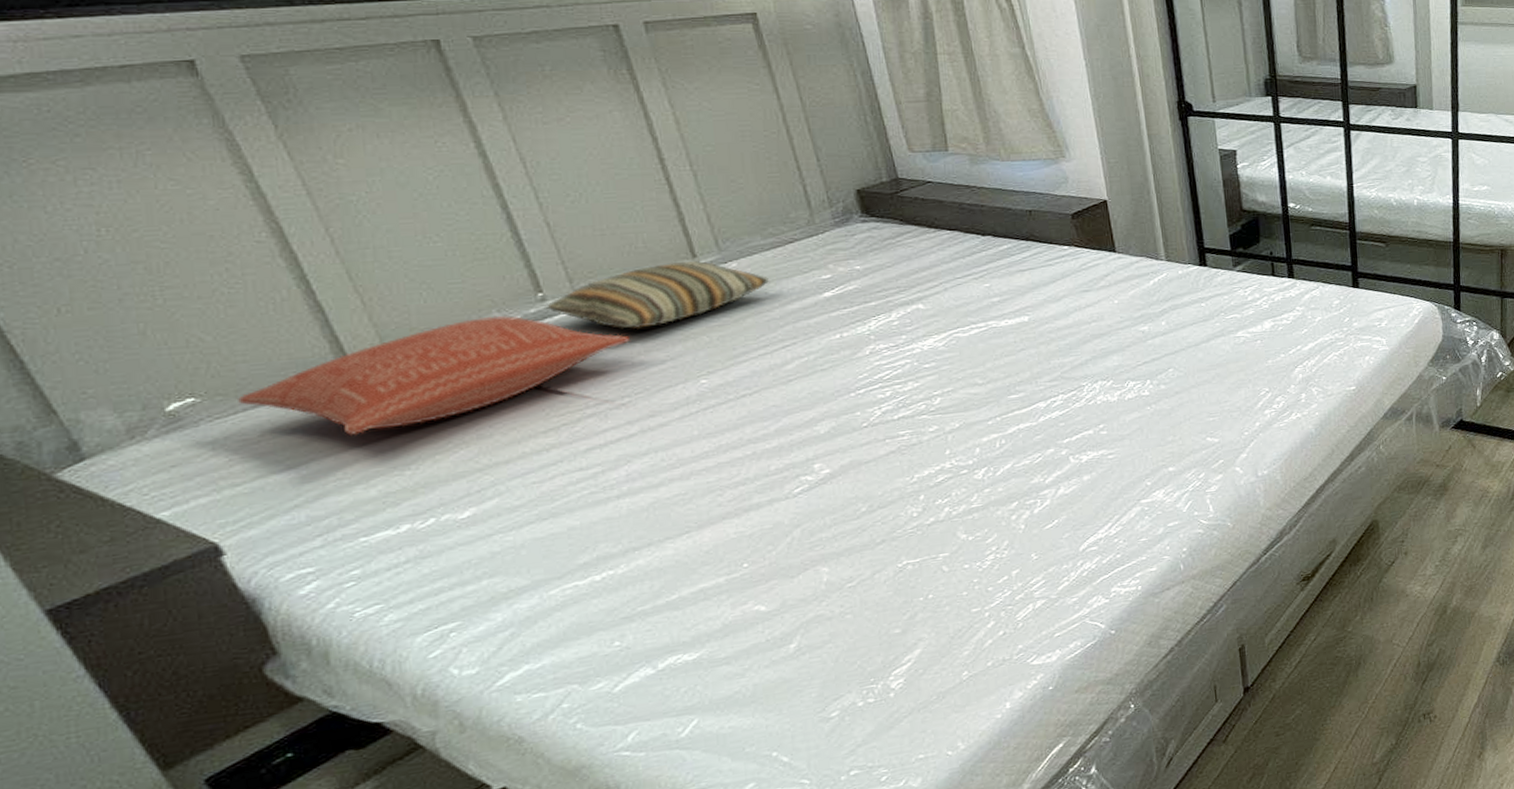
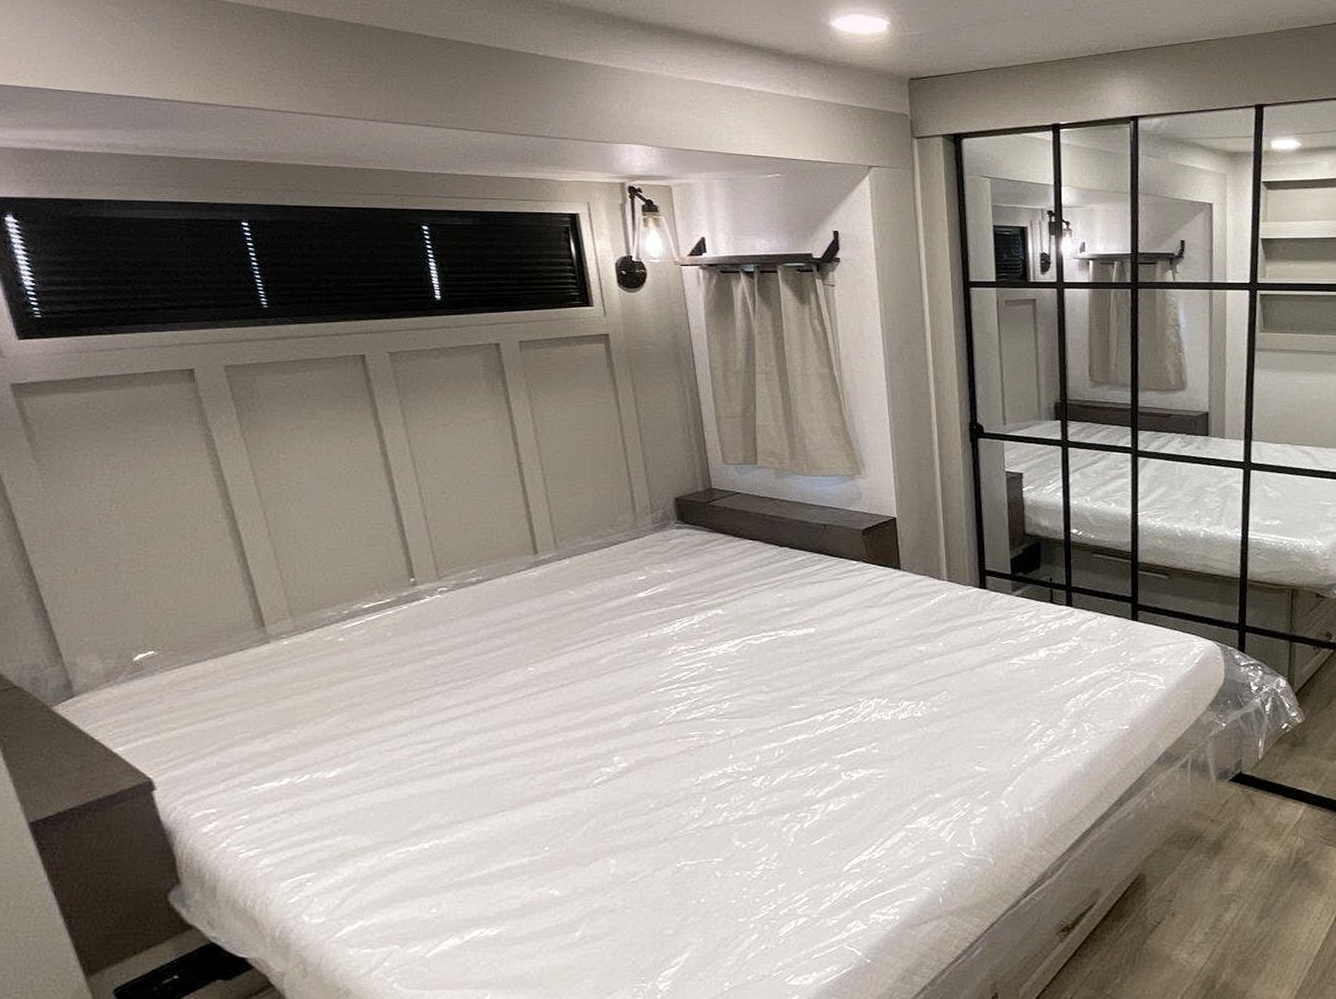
pillow: present [238,315,631,436] -> none [183,596,477,695]
pillow: present [545,261,770,330] -> none [415,556,595,617]

